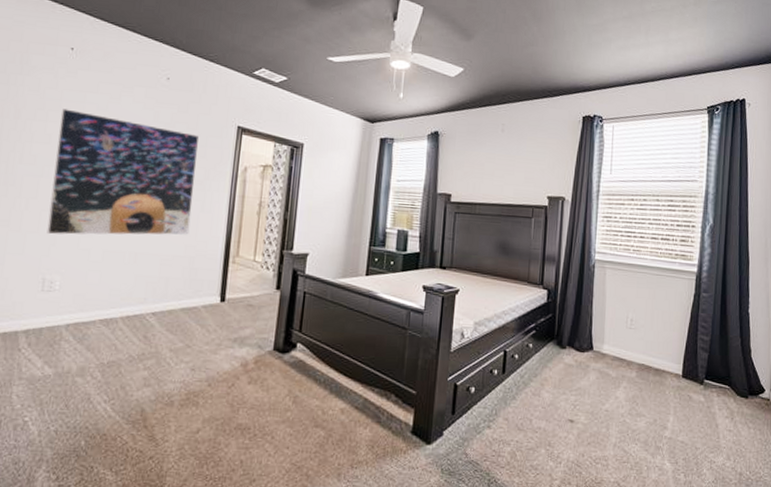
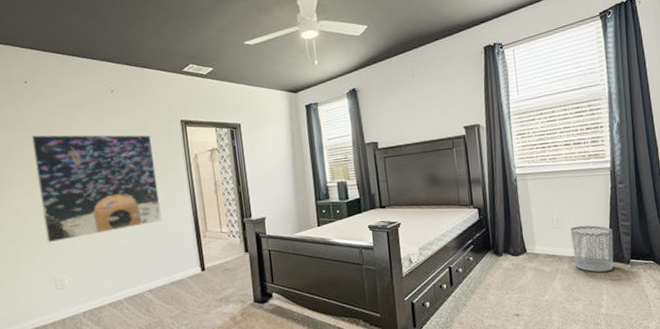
waste bin: none [643,330,689,389] -> present [570,225,614,273]

